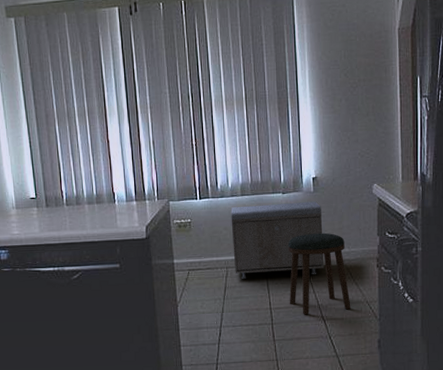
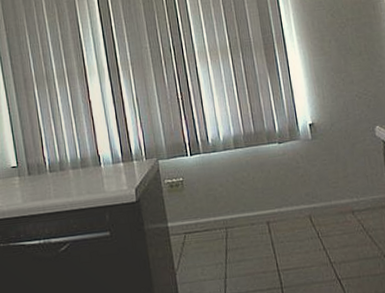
storage bench: present [231,201,325,279] -> none [225,149,333,239]
stool: present [287,233,351,315] -> none [290,182,368,275]

